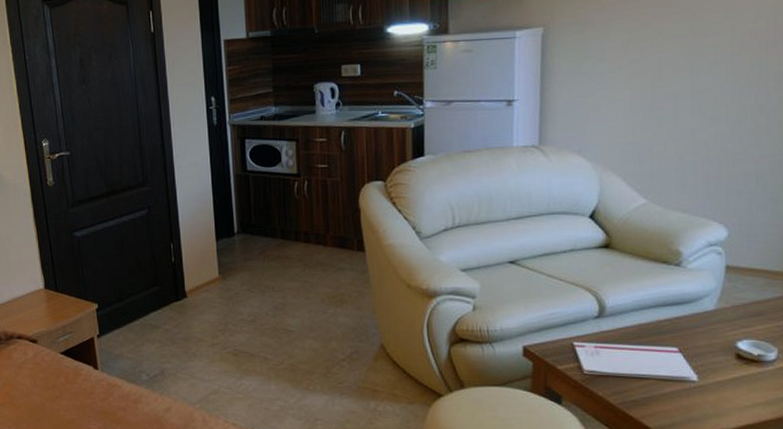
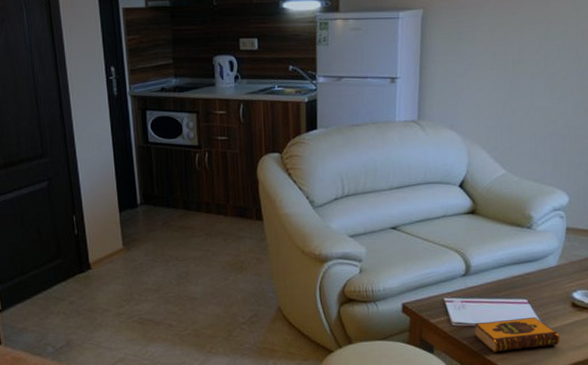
hardback book: none [611,368,722,408] -> present [474,316,560,353]

